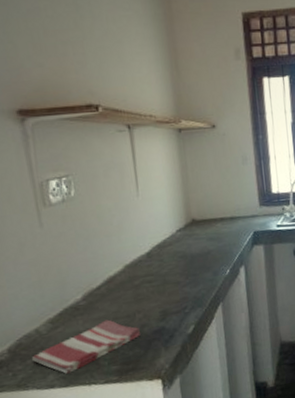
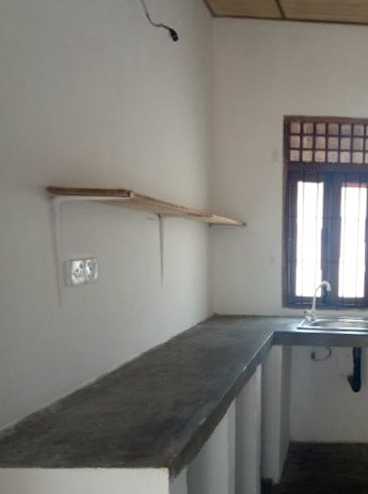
dish towel: present [31,319,140,374] -> none [38,405,151,455]

